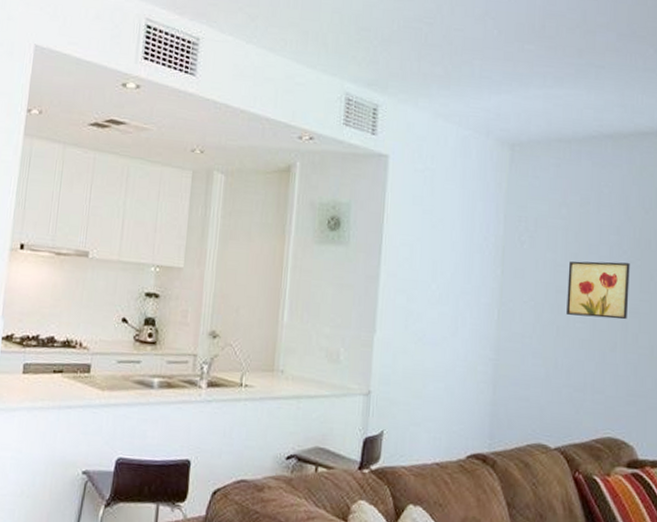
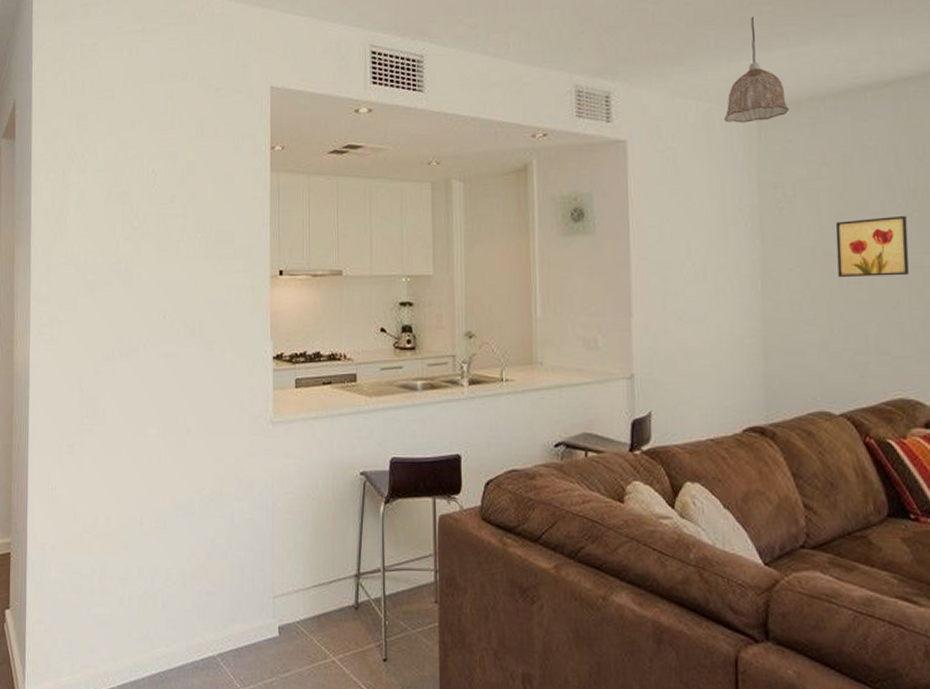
pendant lamp: none [481,52,539,155] -> present [724,16,789,123]

